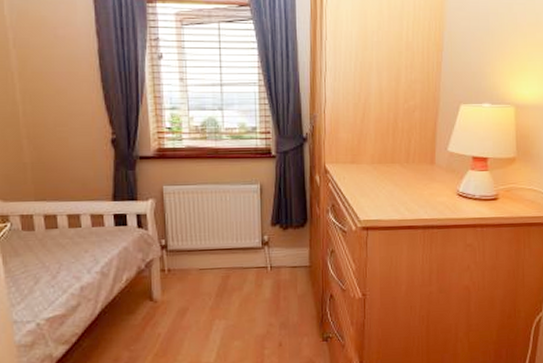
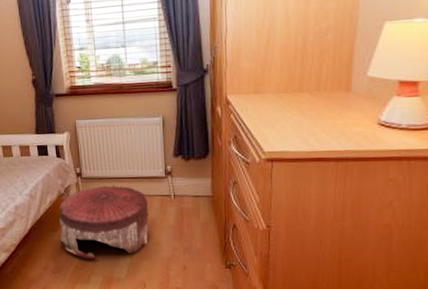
pouf: none [136,258,243,344] -> present [58,185,149,259]

